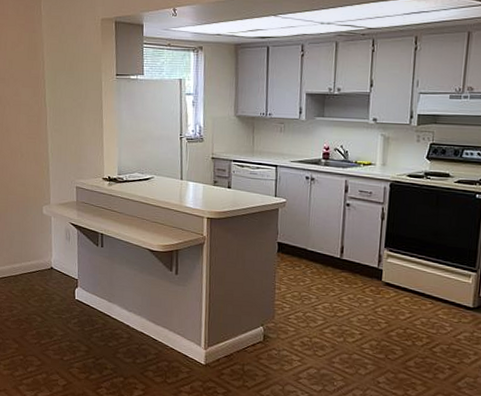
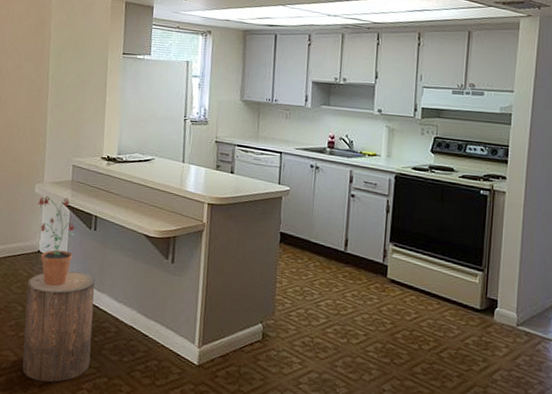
stool: none [43,284,107,383] -> present [22,270,95,383]
potted plant: none [46,216,85,299] -> present [37,195,77,286]

